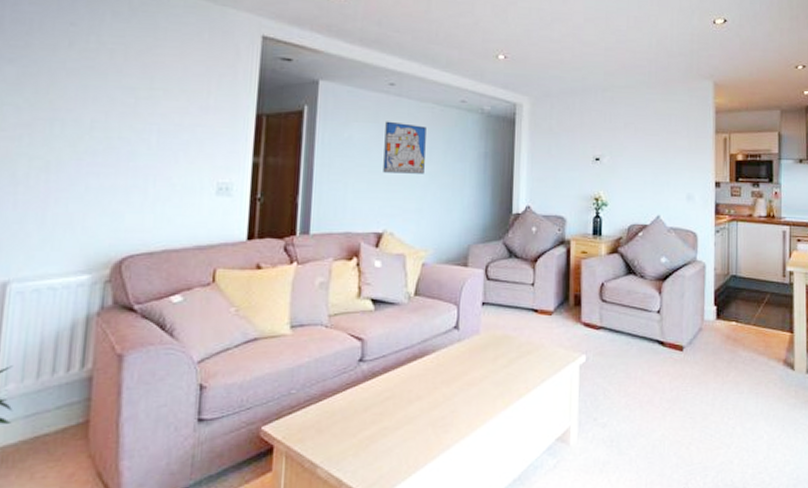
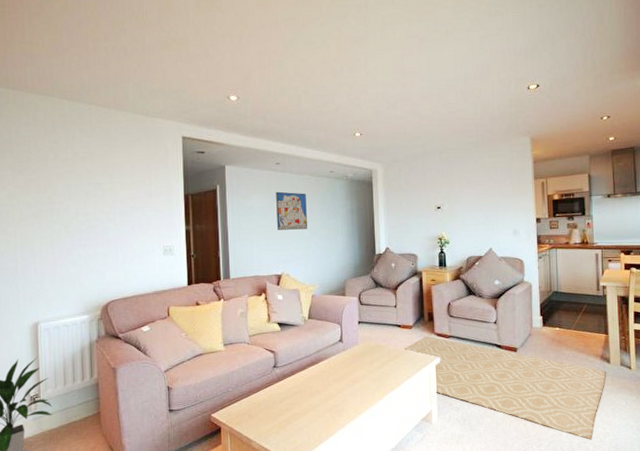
rug: none [539,326,790,470] -> present [403,336,607,440]

